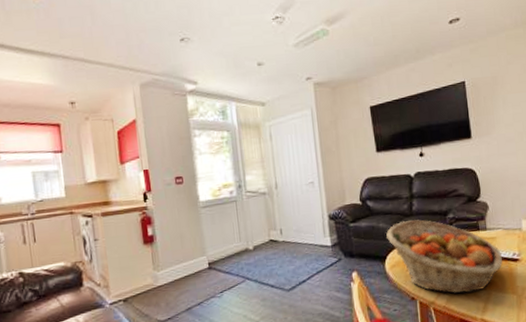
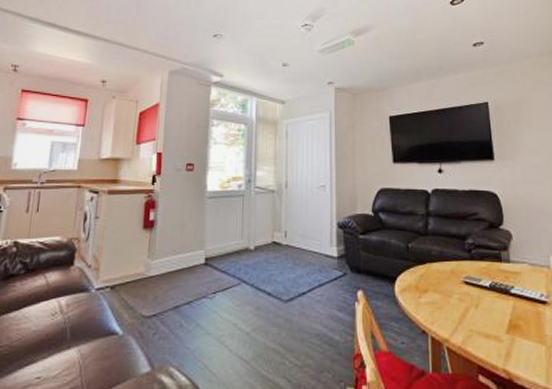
fruit basket: present [386,219,502,294] -> none [398,240,528,335]

